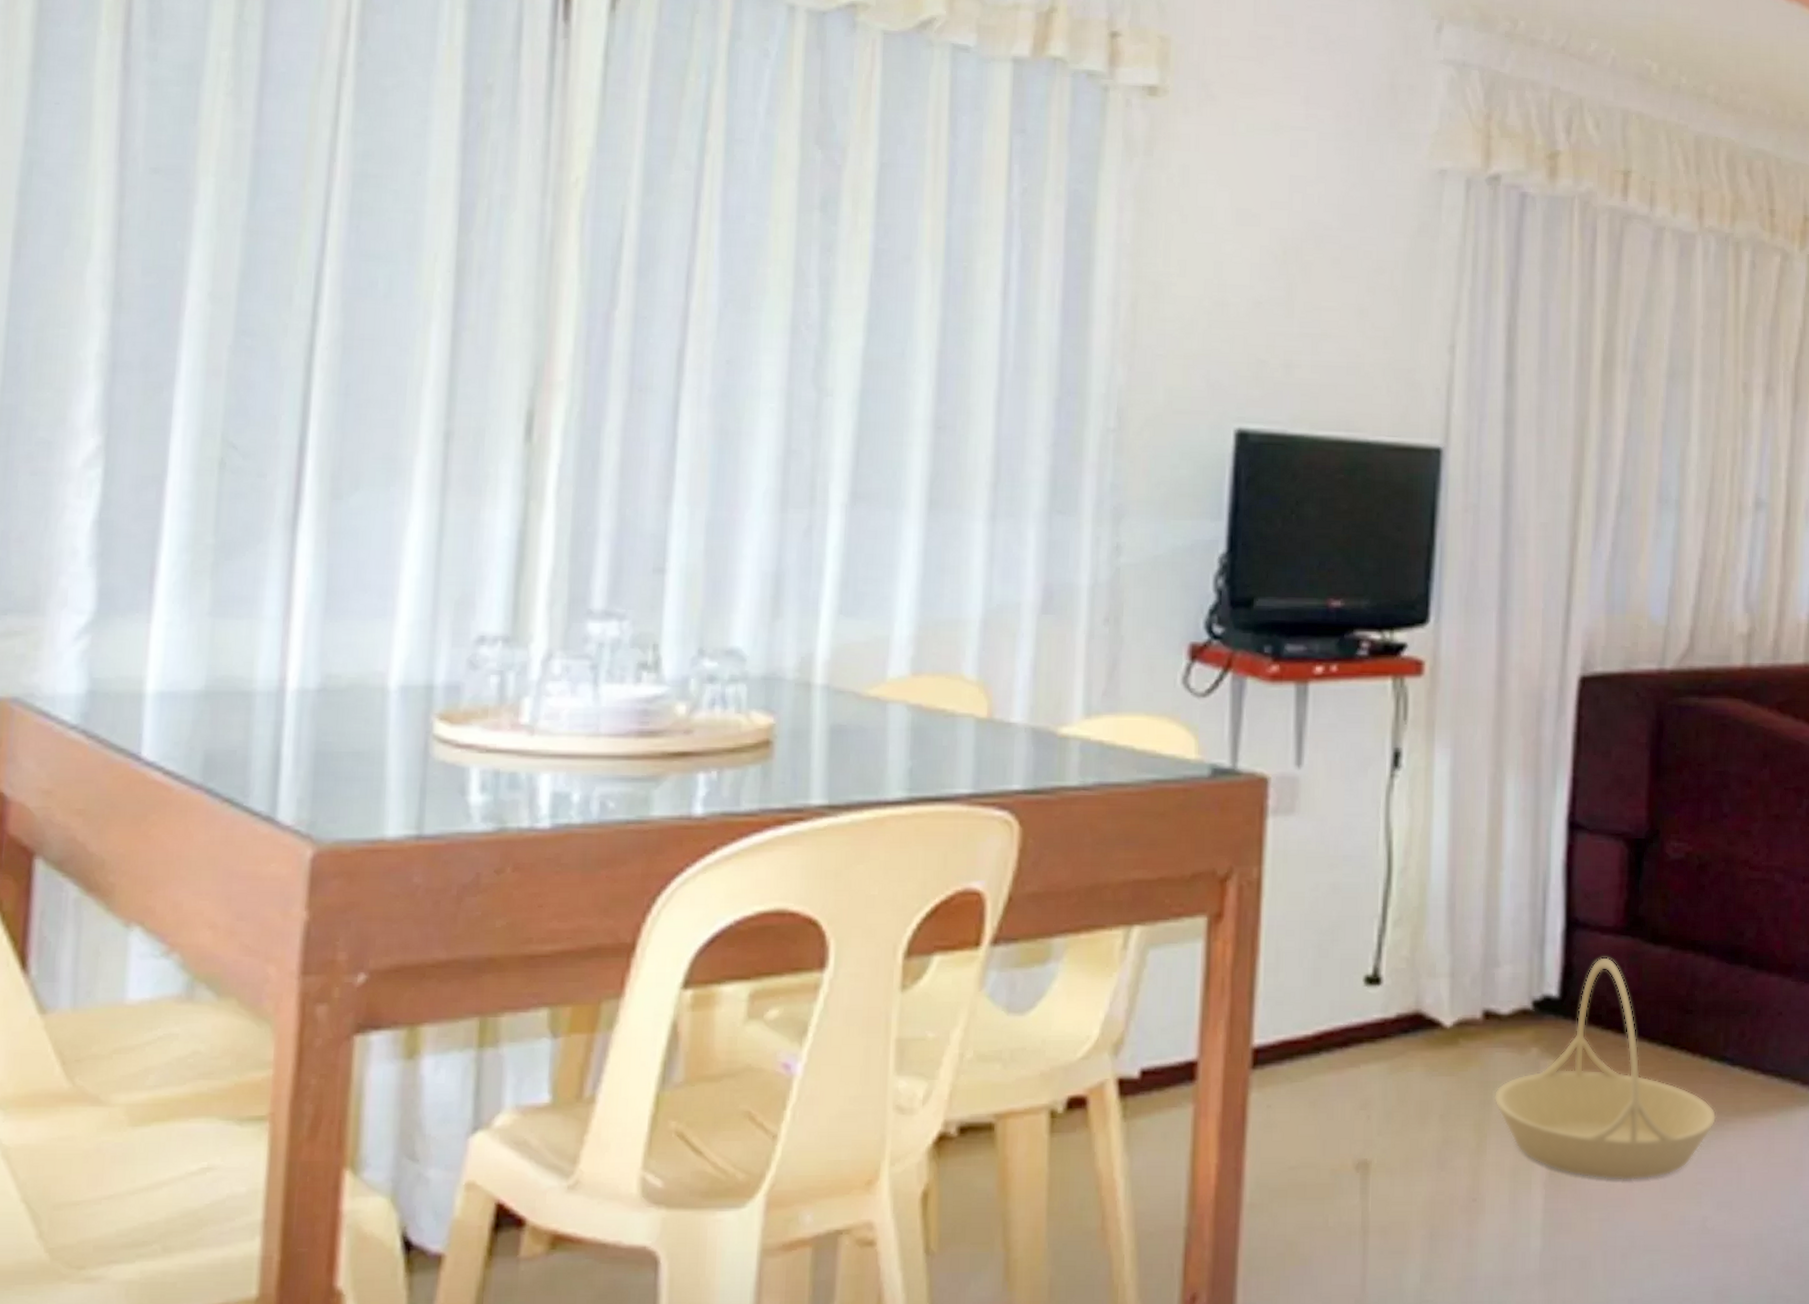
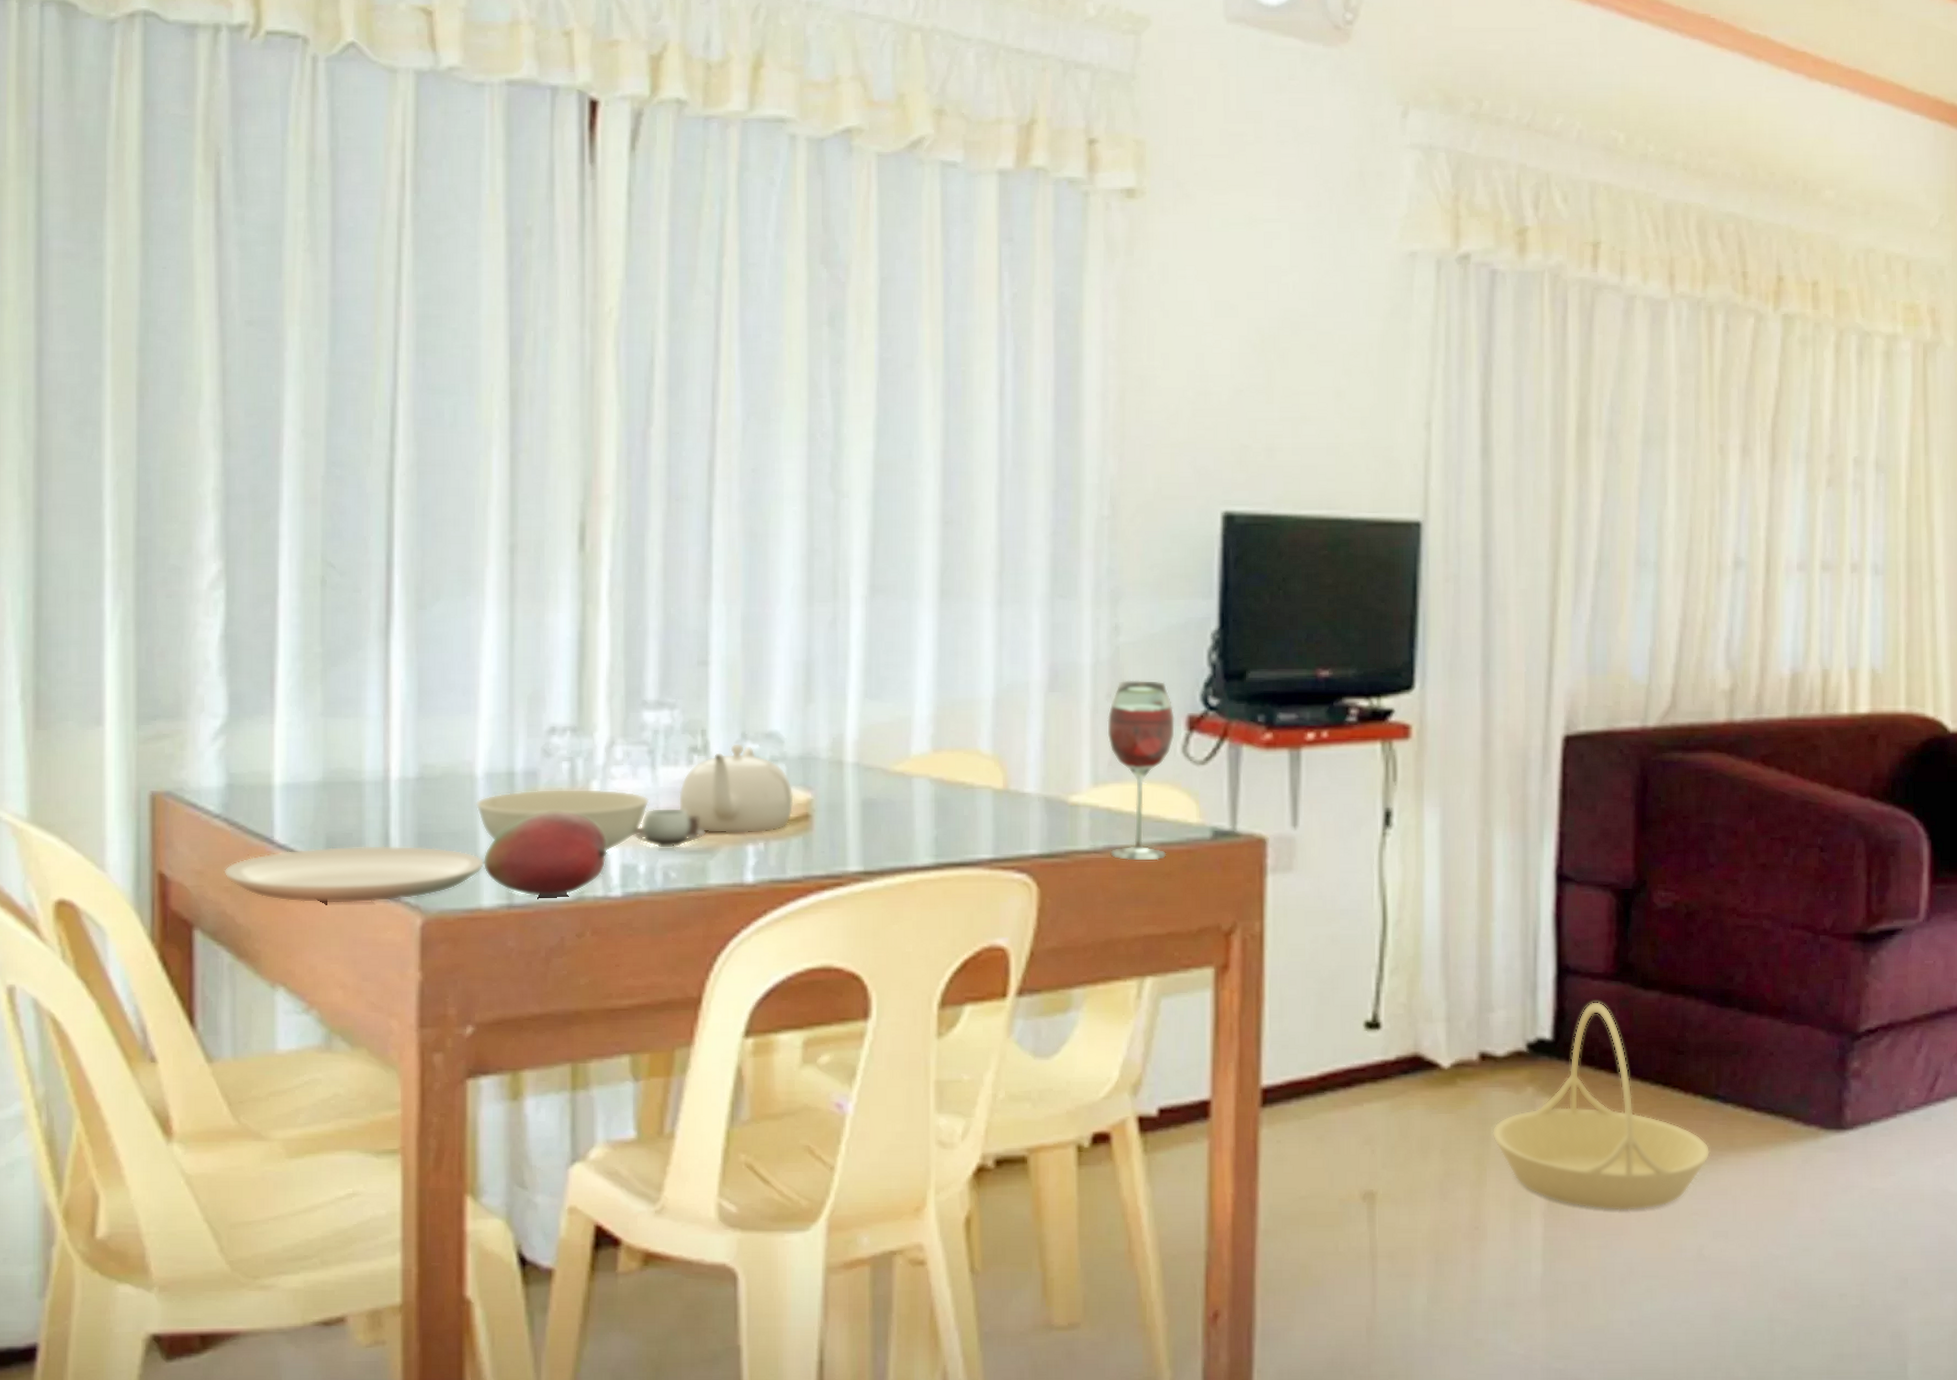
plate: none [76,765,391,830] -> present [224,845,484,903]
bowl: none [385,705,589,778] -> present [475,788,650,852]
fruit: none [389,731,538,827] -> present [483,812,608,897]
cup: none [567,729,652,776] -> present [632,807,706,849]
teapot: none [621,660,754,760] -> present [678,744,794,833]
wineglass: none [1100,605,1176,799] -> present [1107,681,1175,861]

